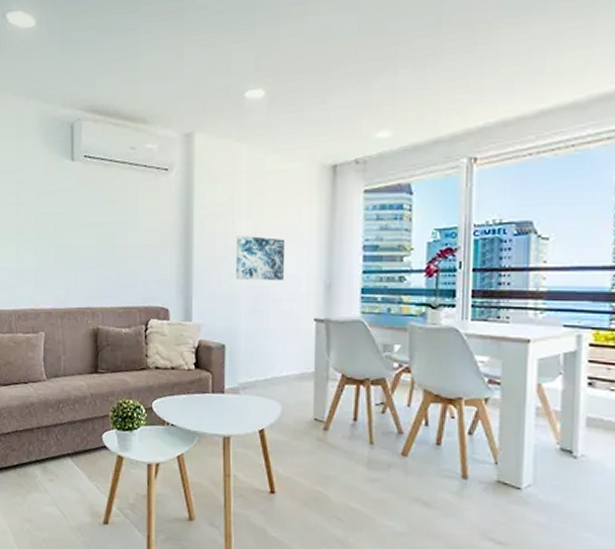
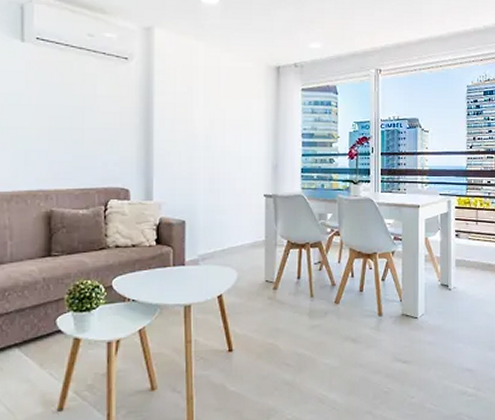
wall art: present [235,235,286,280] -> none [194,121,239,162]

